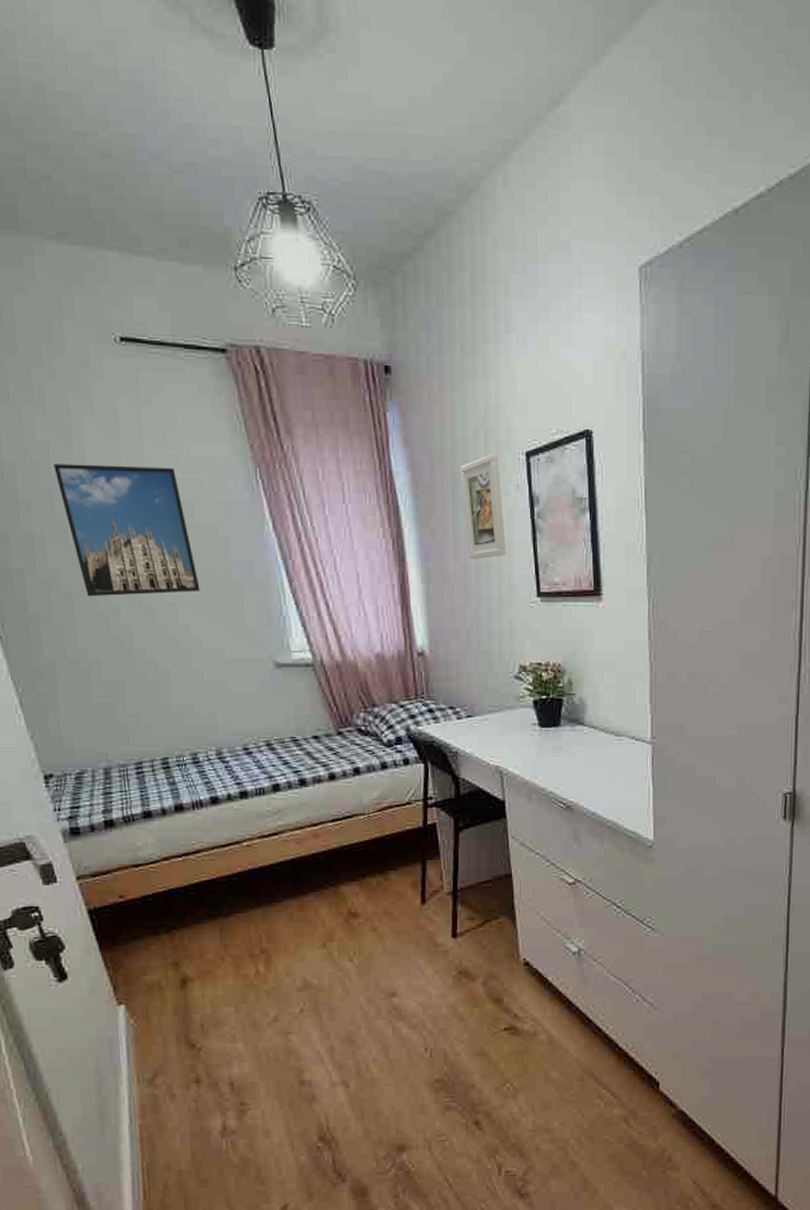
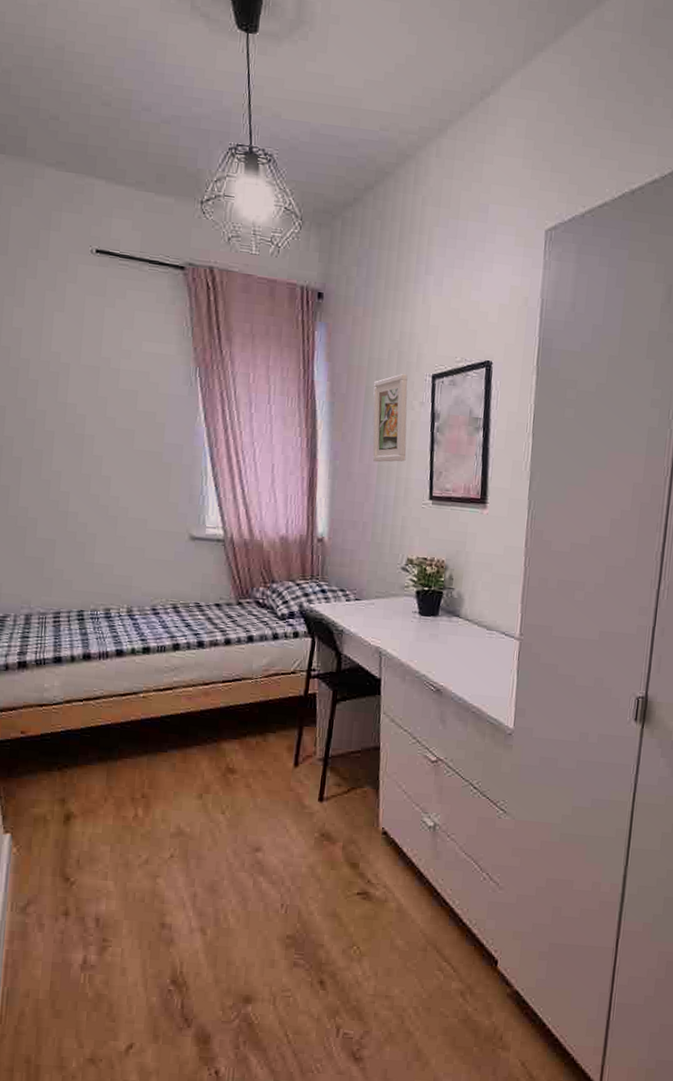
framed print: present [54,464,200,597] -> none [23,348,134,468]

